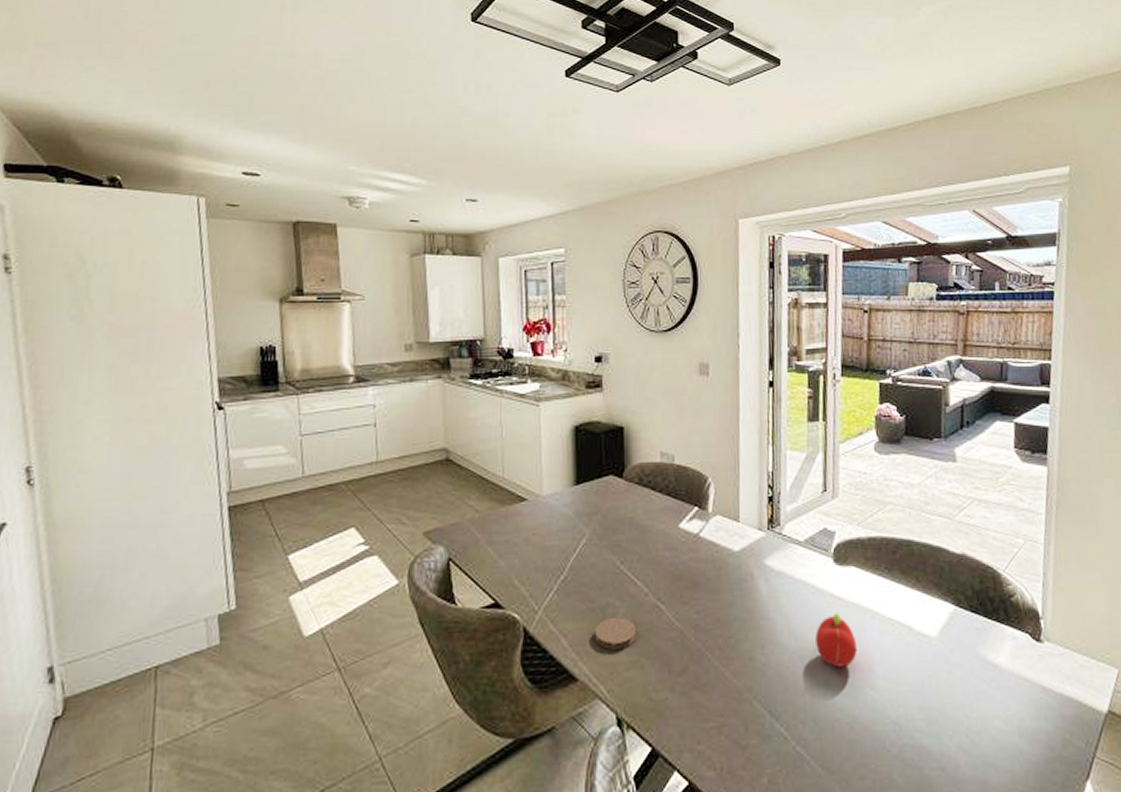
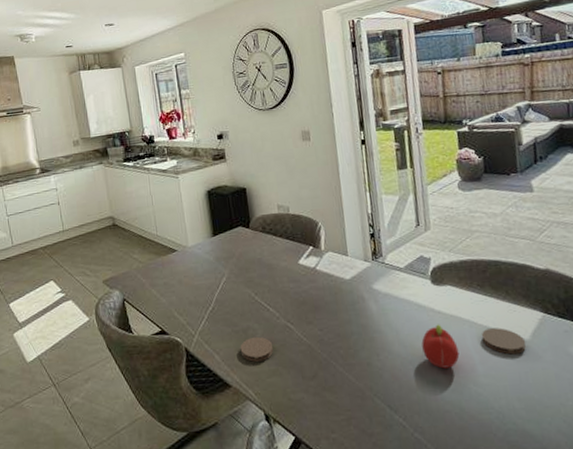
coaster: none [884,621,933,654] -> present [481,327,527,355]

